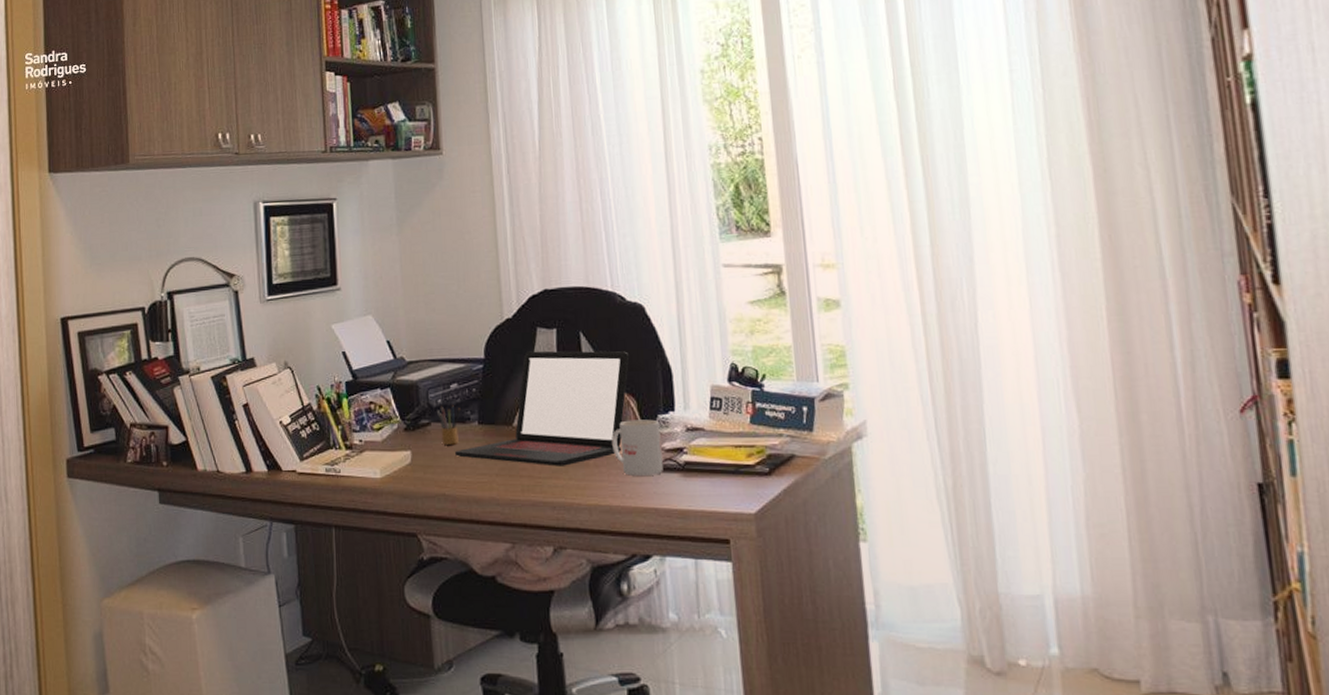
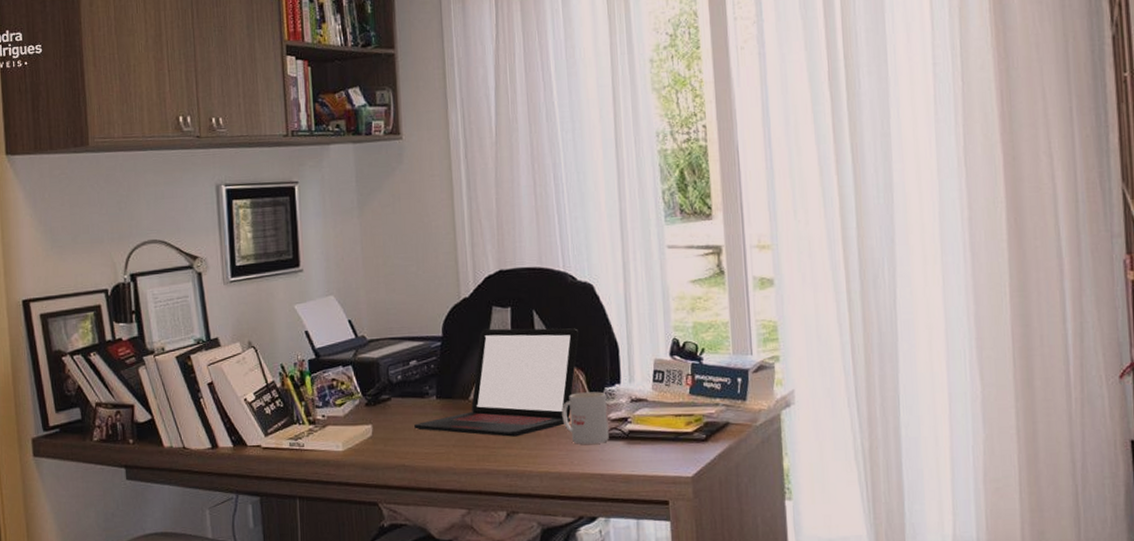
pencil box: present [437,404,461,445] -> none [397,380,420,419]

